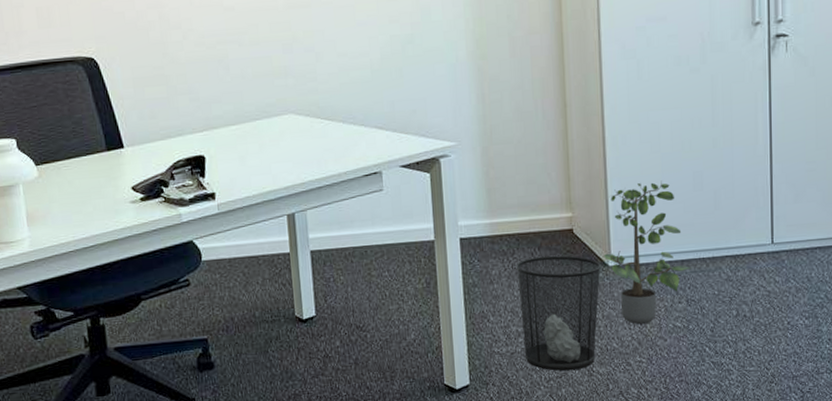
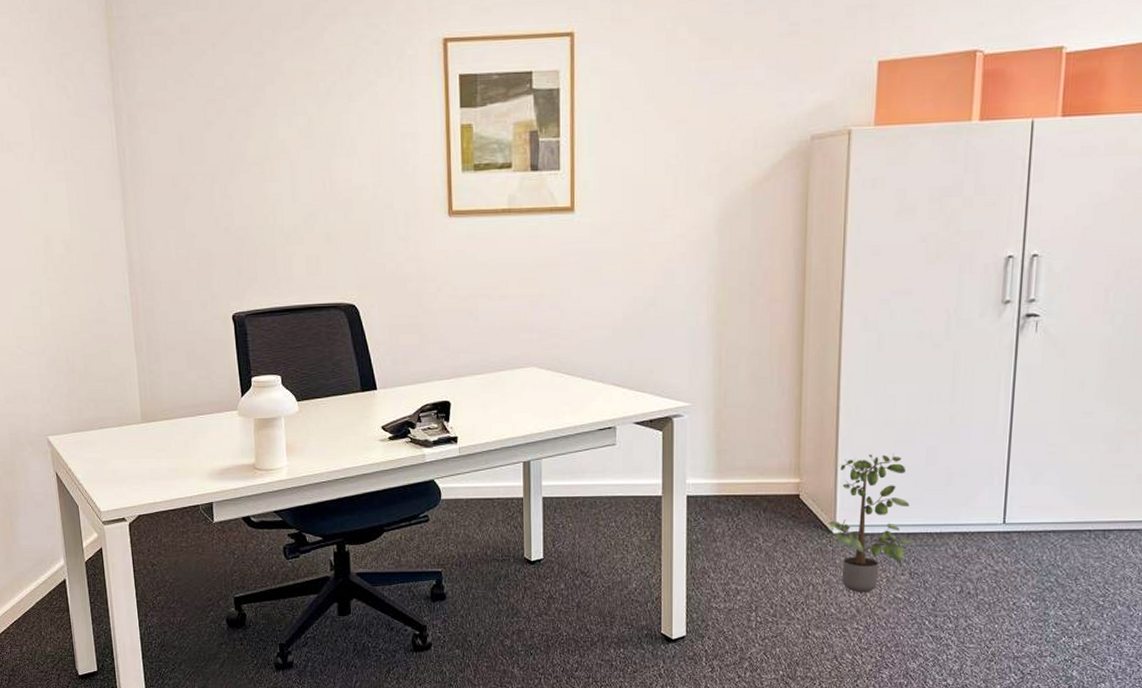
waste bin: present [515,255,601,371] -> none [740,519,825,632]

